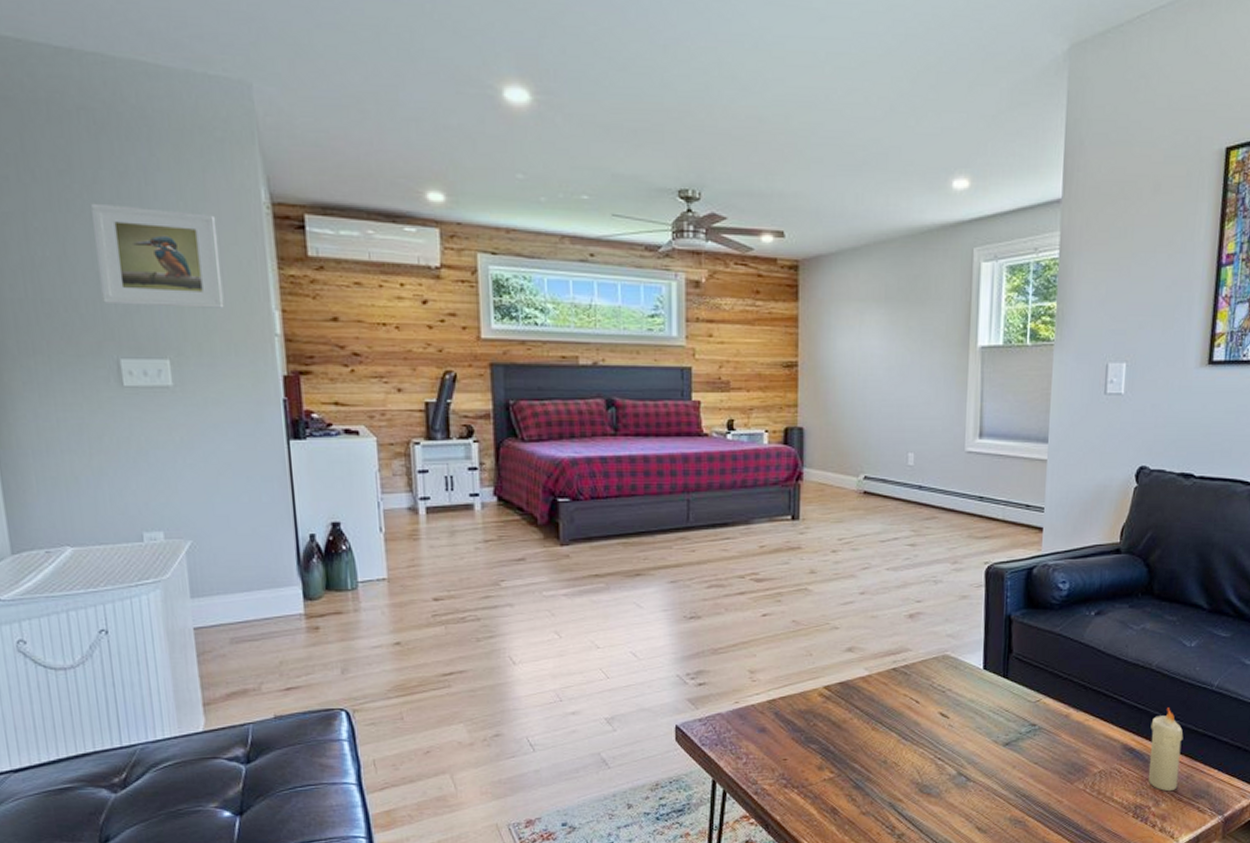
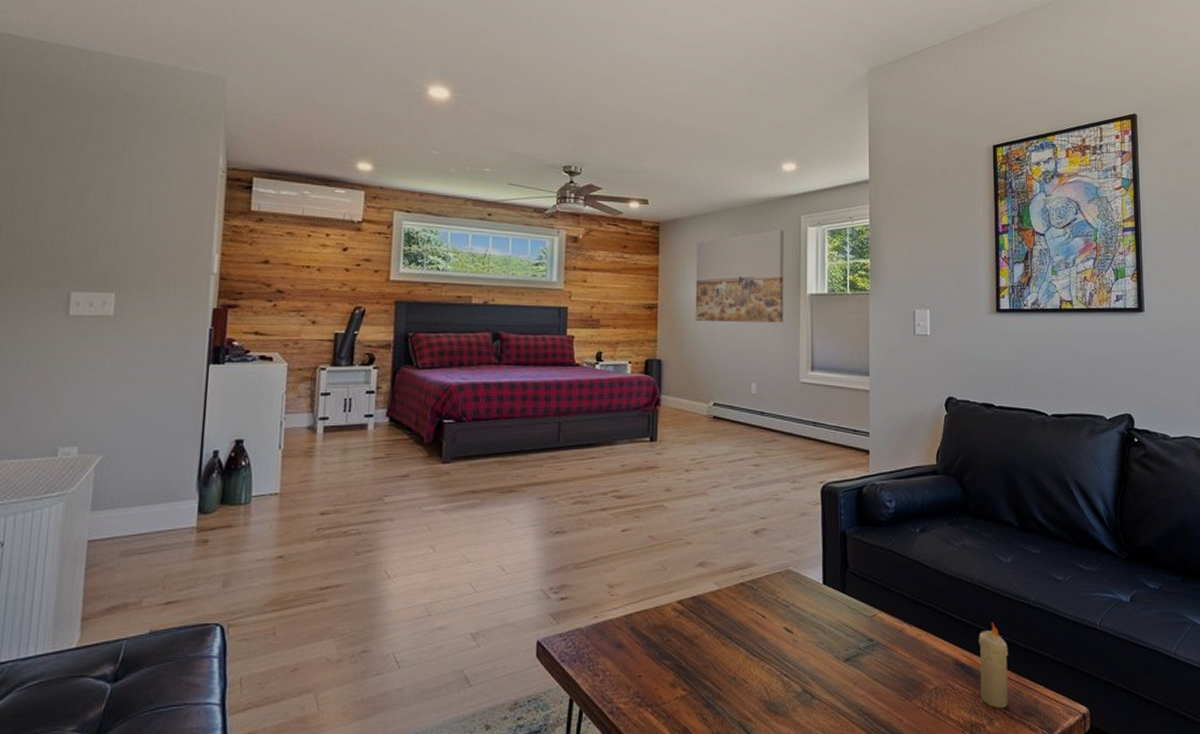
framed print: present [91,203,225,308] -> none [67,164,177,251]
wall art: none [842,266,953,382] -> present [695,230,785,323]

